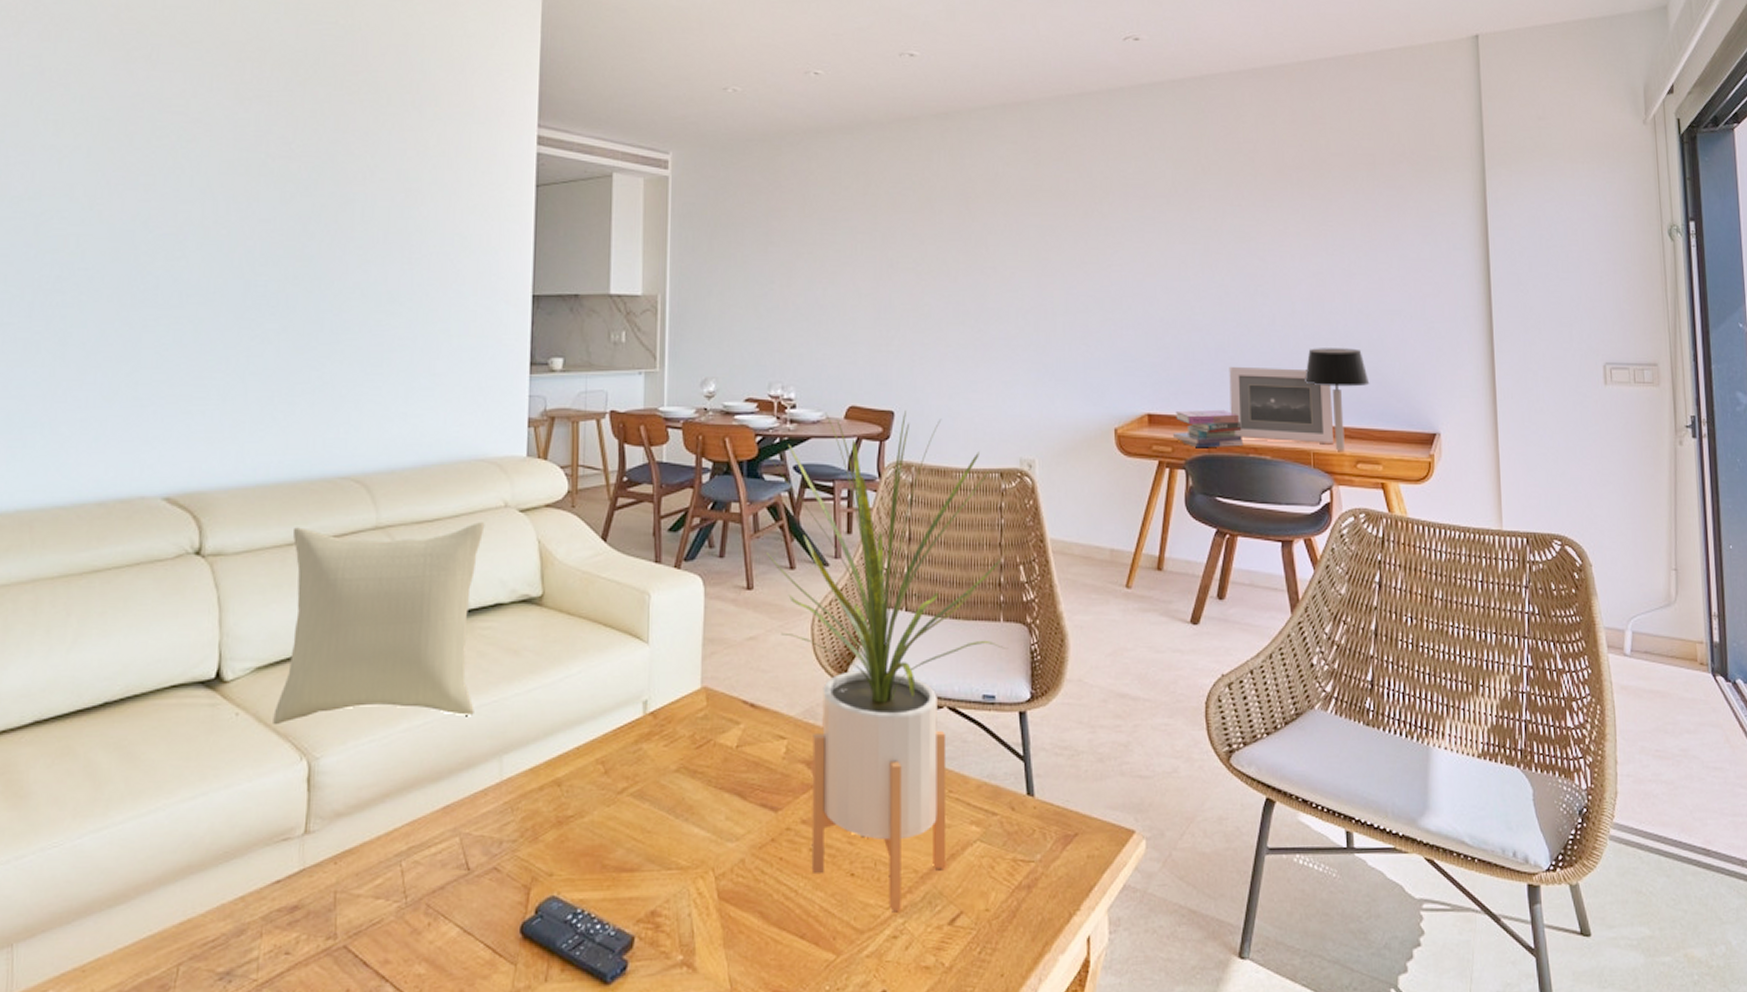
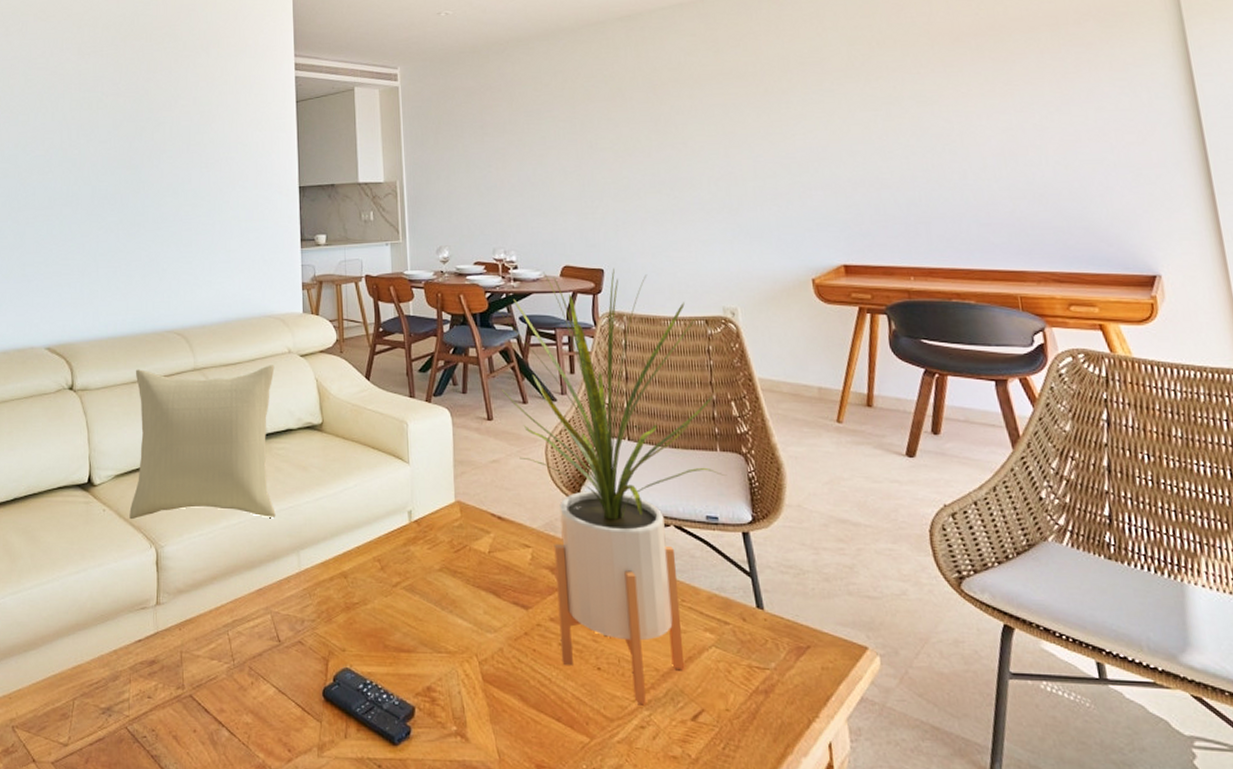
books: present [1172,409,1244,448] -> none [870,259,945,295]
picture frame: present [1229,366,1335,445] -> none [922,218,1043,289]
table lamp: present [1305,348,1370,451] -> none [1003,197,1076,295]

